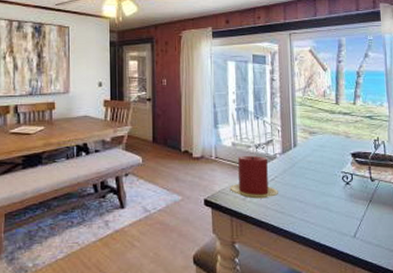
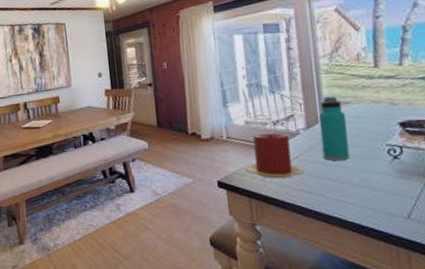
water bottle: none [292,125,314,185] -> present [318,96,350,161]

